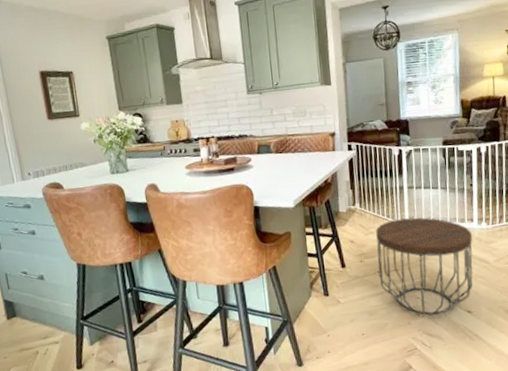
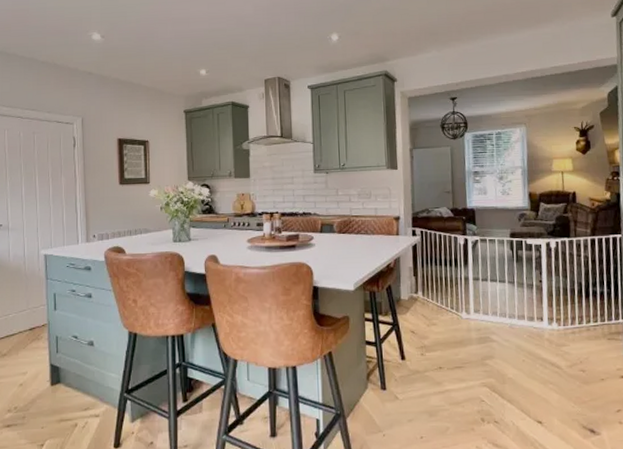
side table: present [376,217,473,315] -> none [439,311,544,422]

